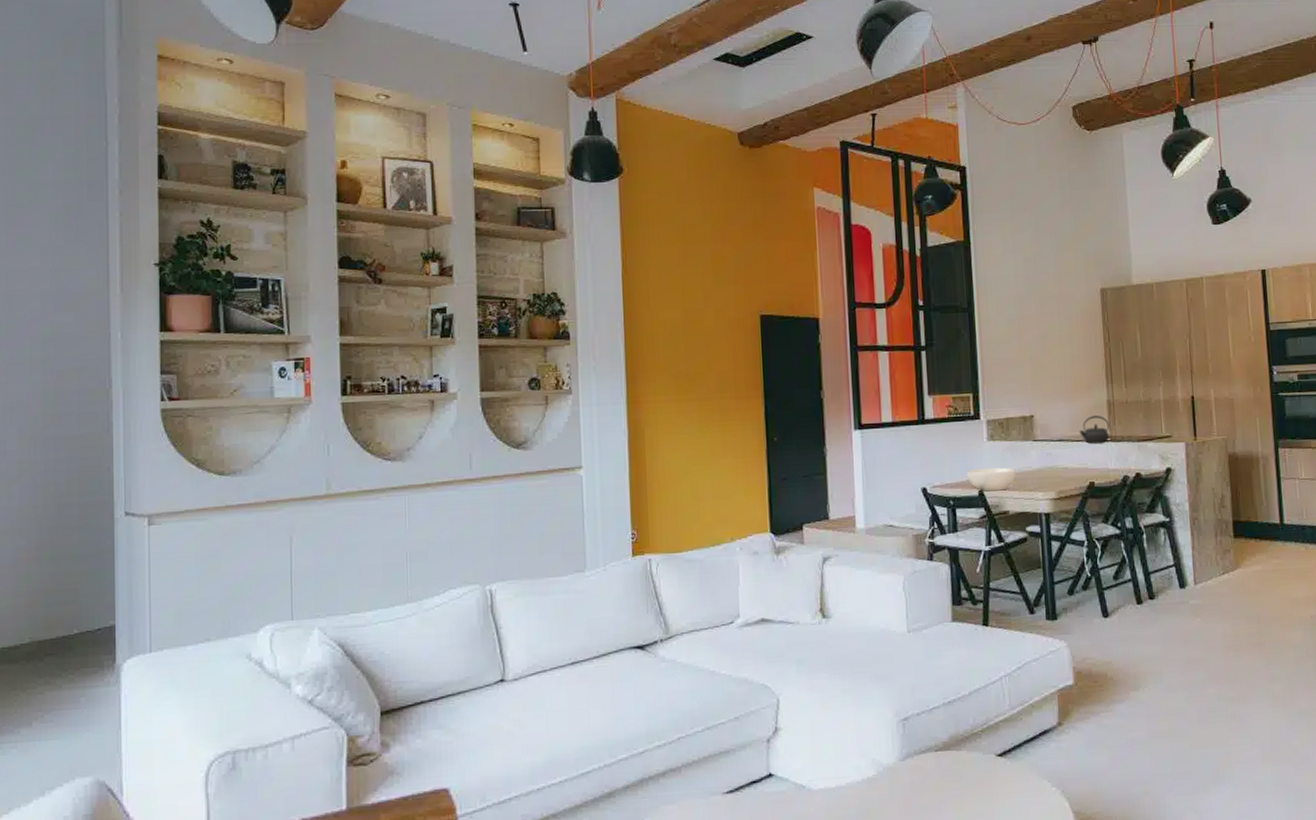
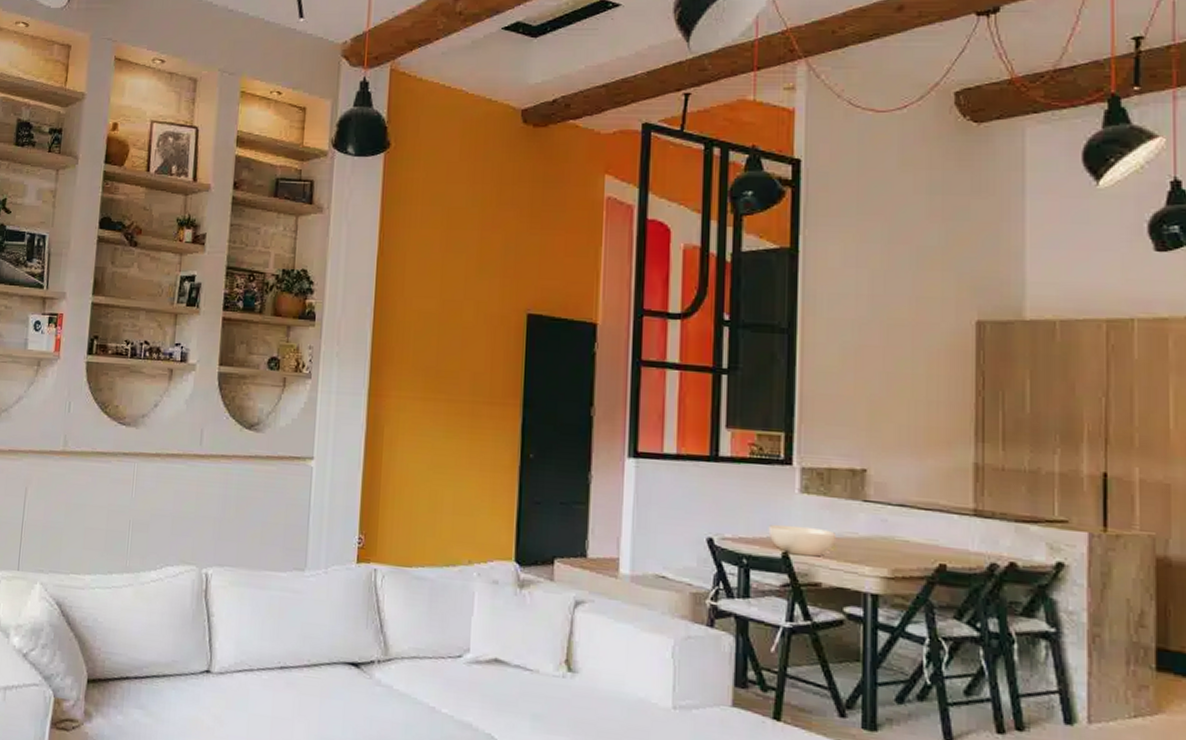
kettle: present [1079,414,1110,445] -> none [930,479,975,519]

